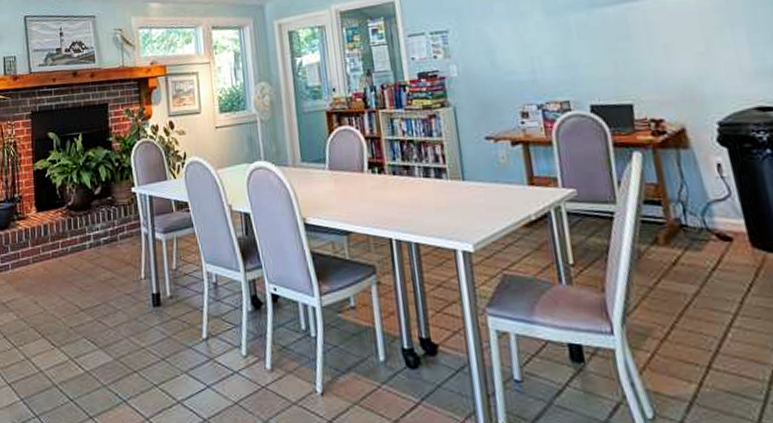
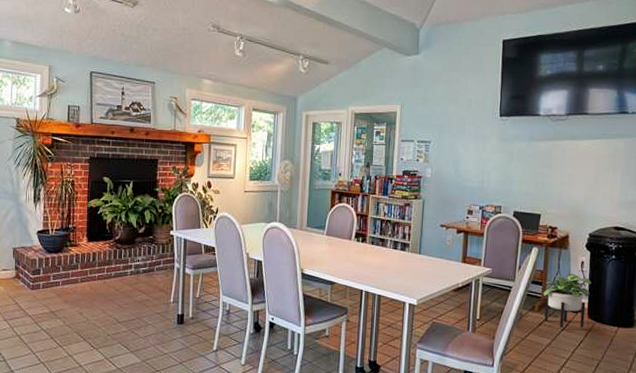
potted plant: none [666,182,749,266] -> present [543,273,592,328]

